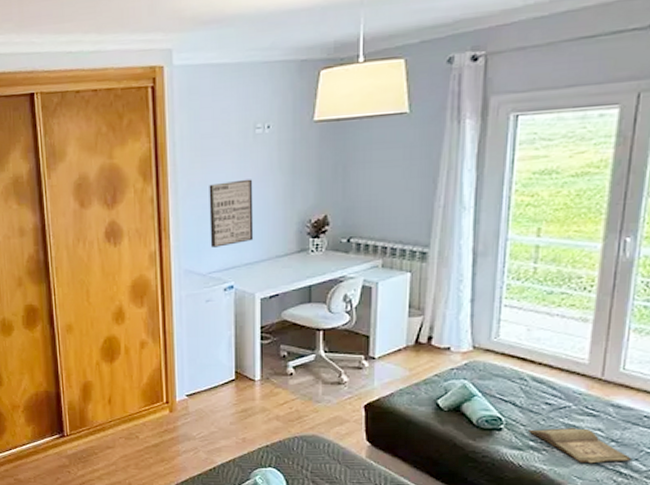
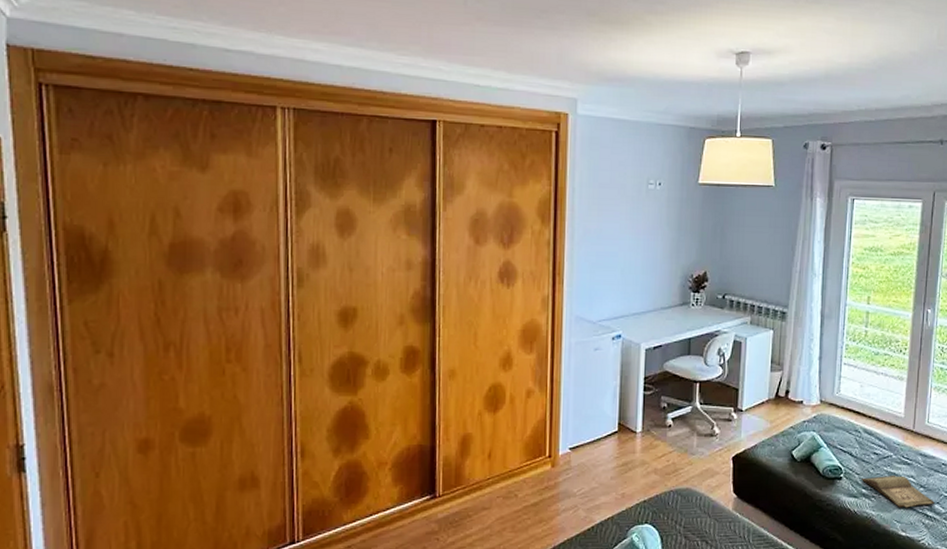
wall art: present [209,179,254,247] -> none [601,231,644,296]

